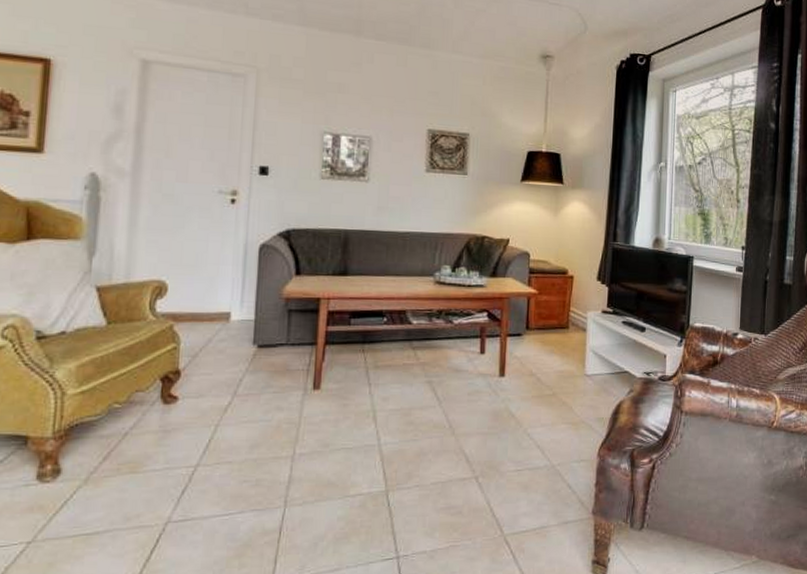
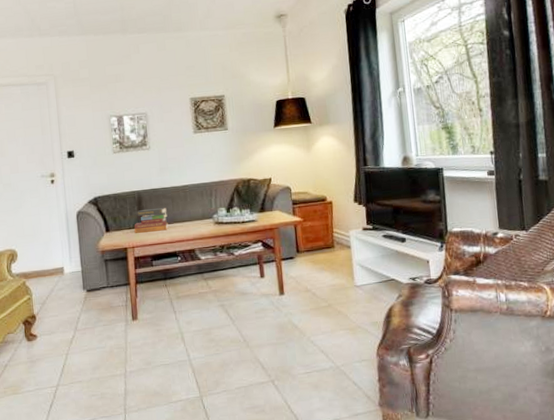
books: none [333,254,379,283] -> present [134,207,169,234]

